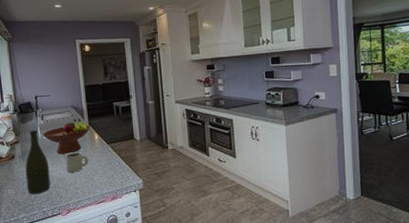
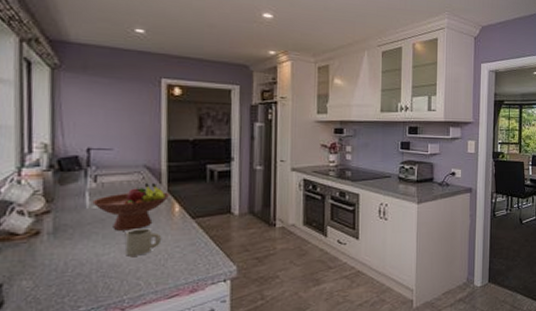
bottle: present [25,130,51,195] -> none [55,196,98,288]

